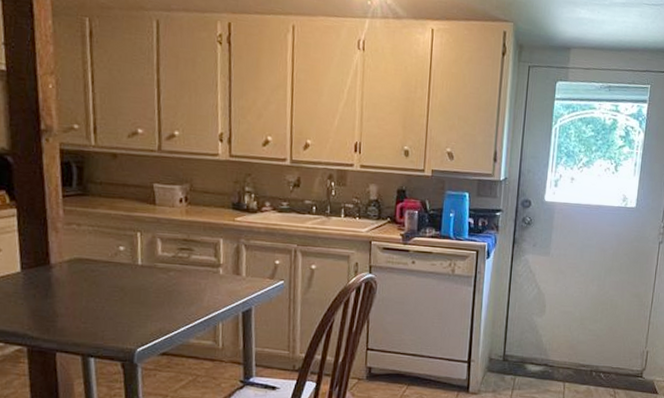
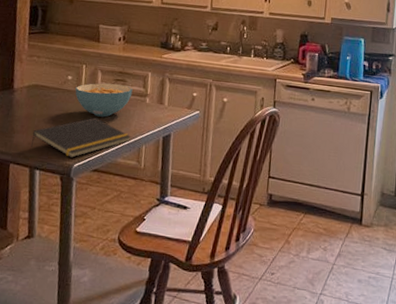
notepad: none [80,294,205,341] -> present [30,117,132,158]
cereal bowl: none [130,253,202,293] -> present [75,83,133,117]

